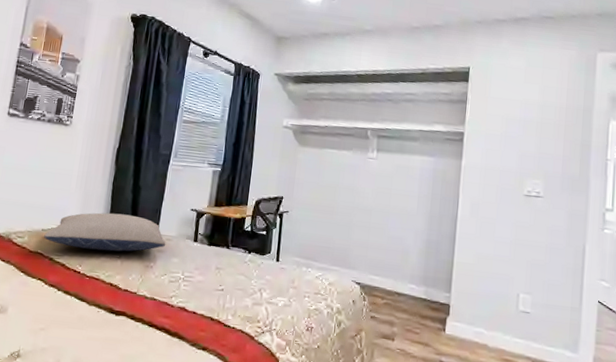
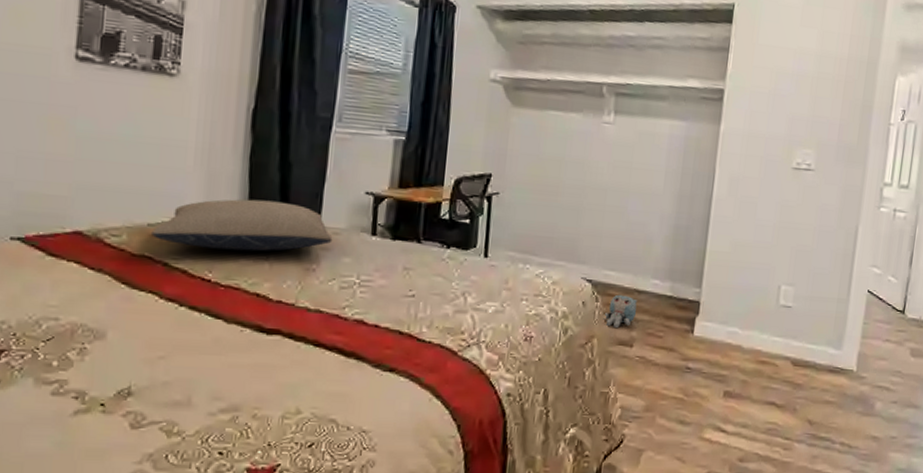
plush toy: none [369,295,398,324] -> present [602,294,638,329]

